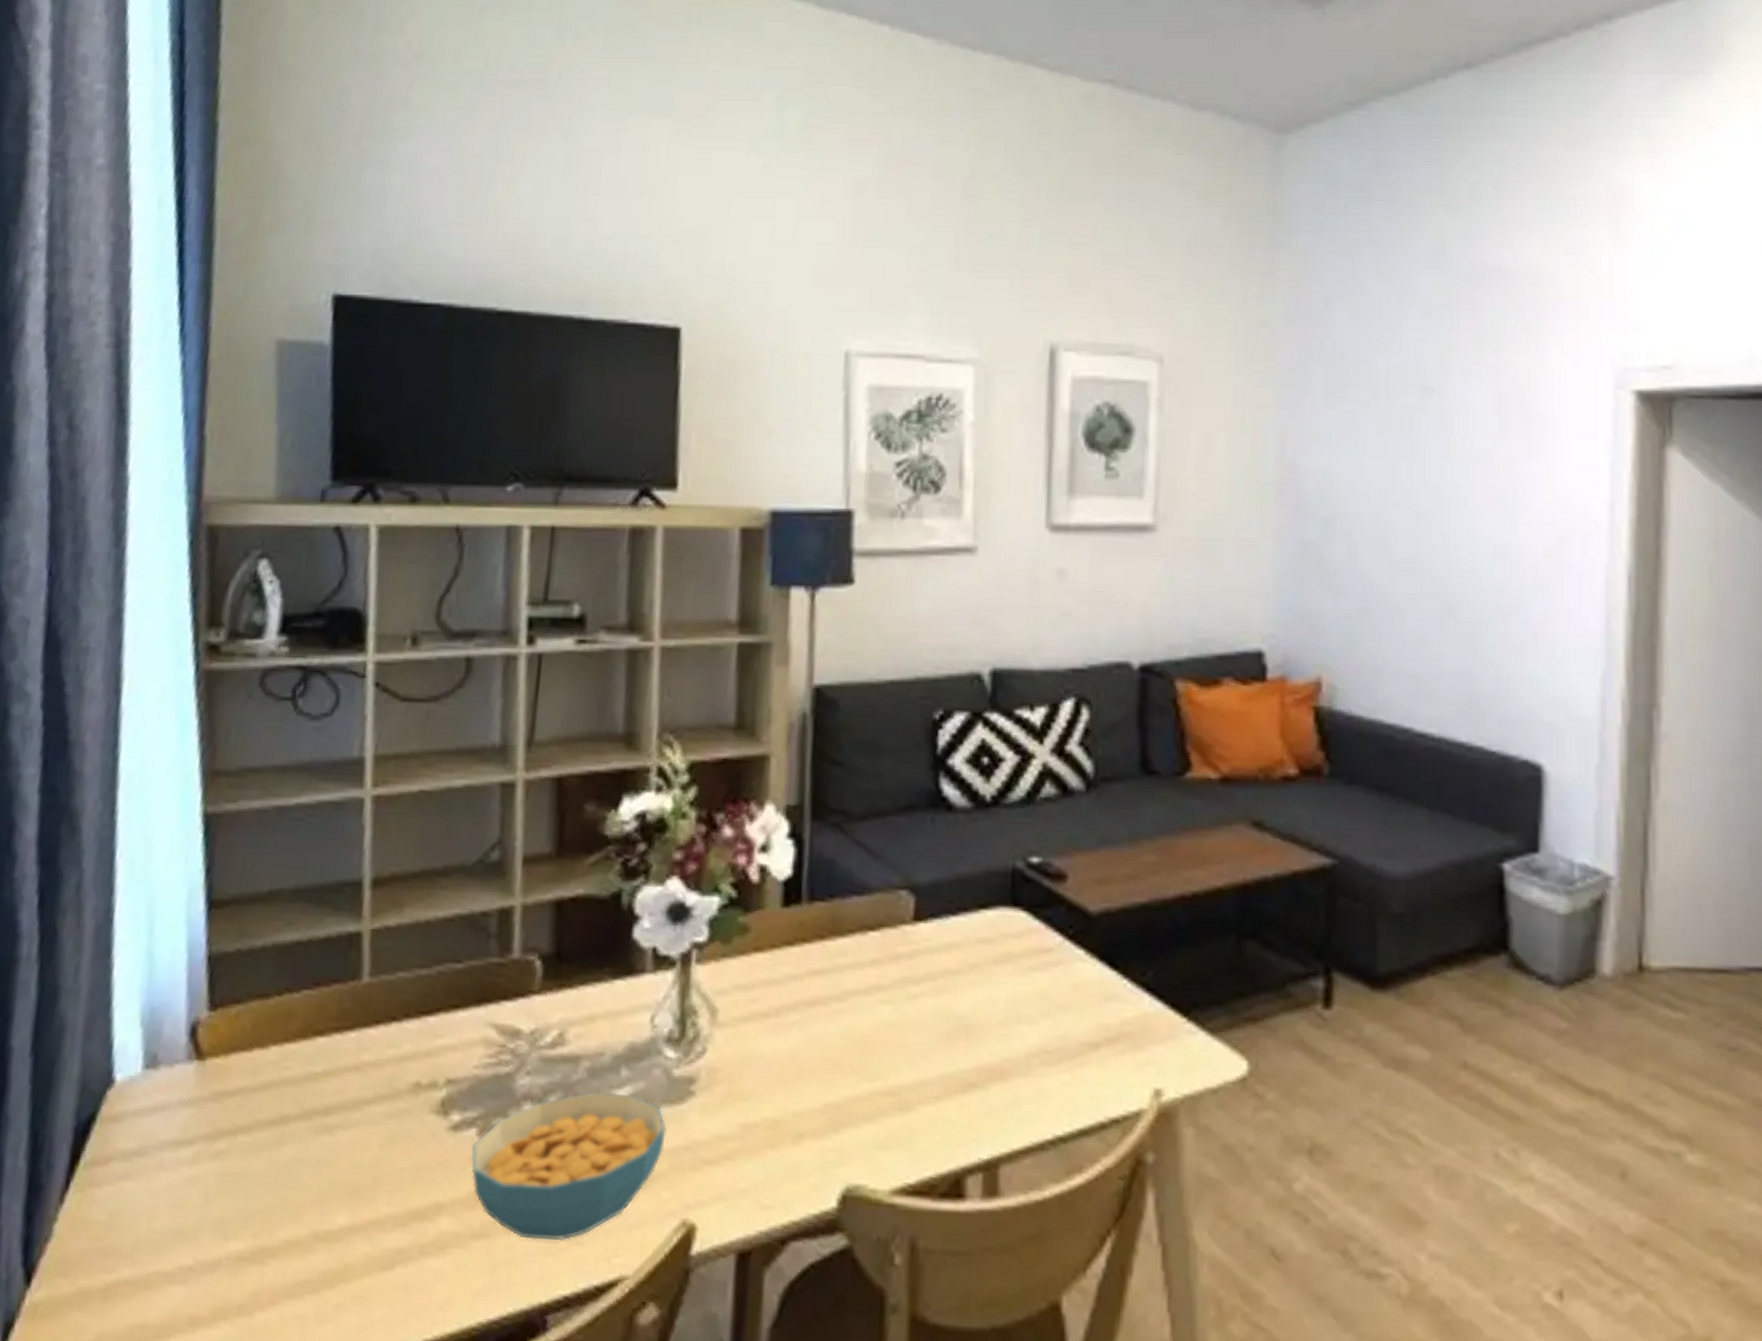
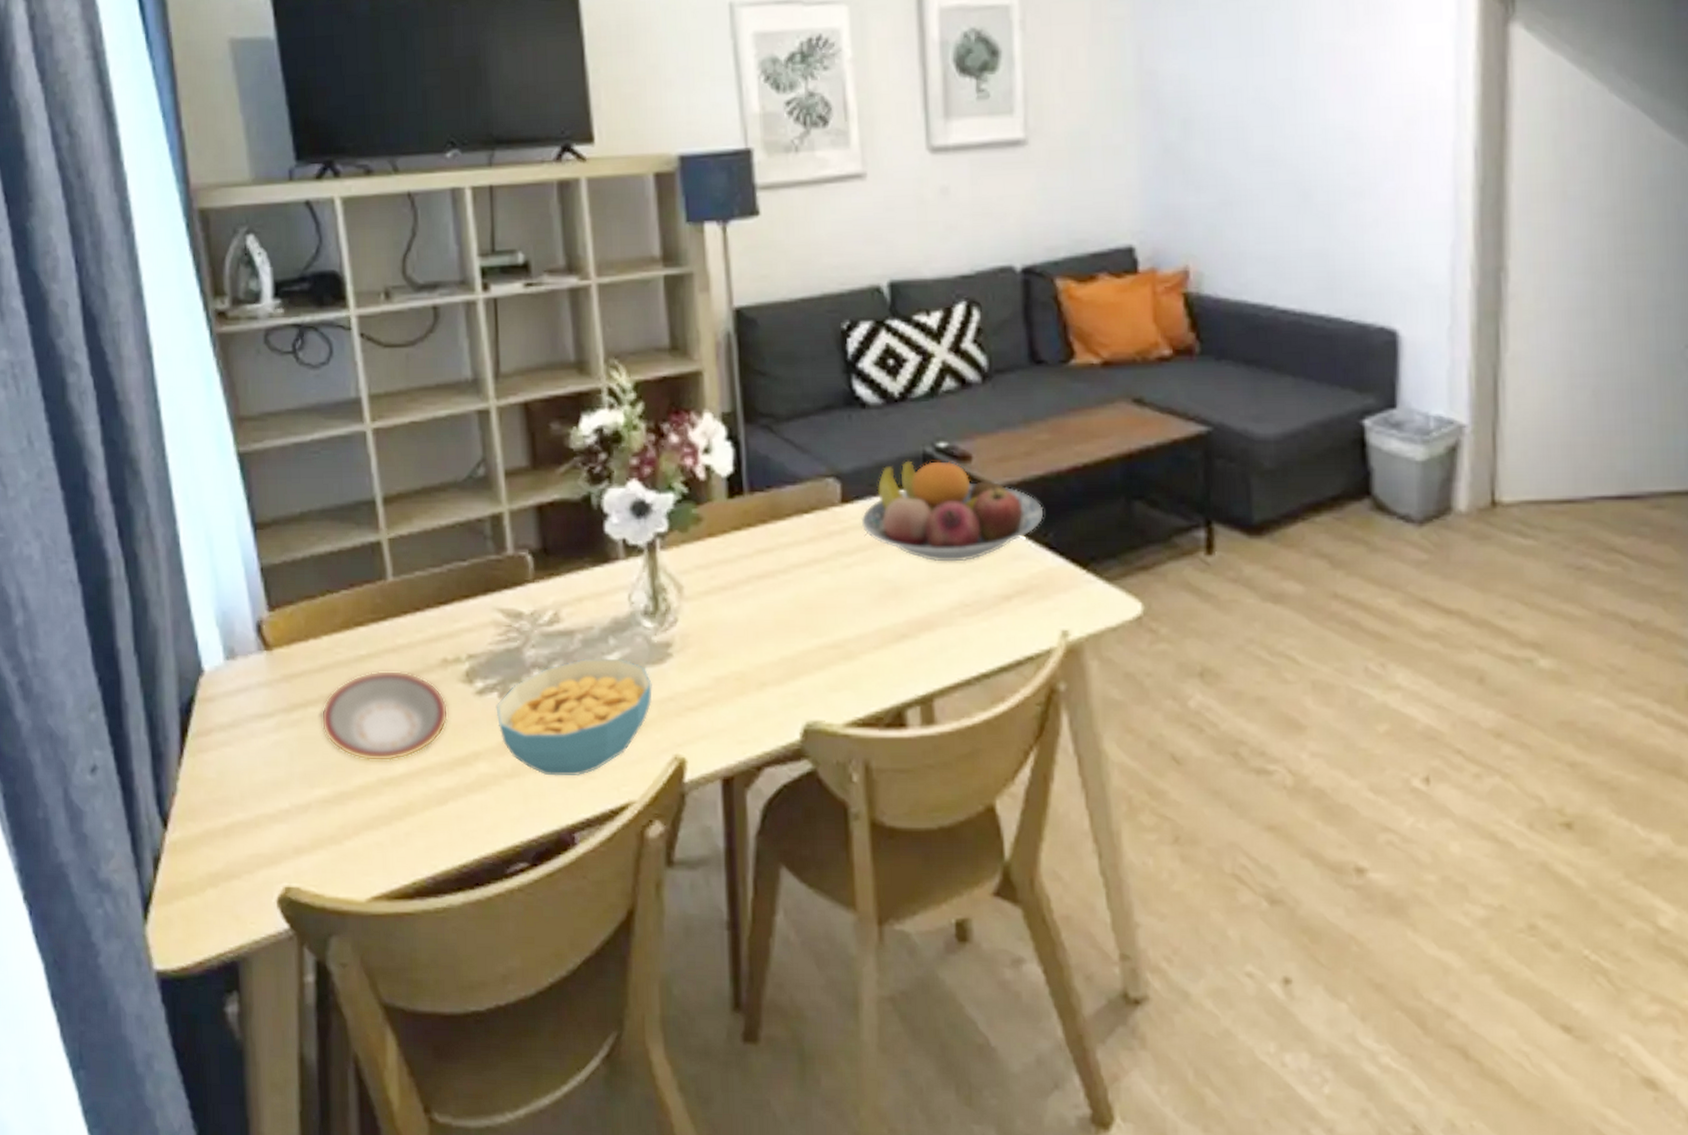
plate: none [250,1092,413,1211] -> present [321,670,449,762]
fruit bowl: none [934,875,1144,1000] -> present [861,460,1044,562]

